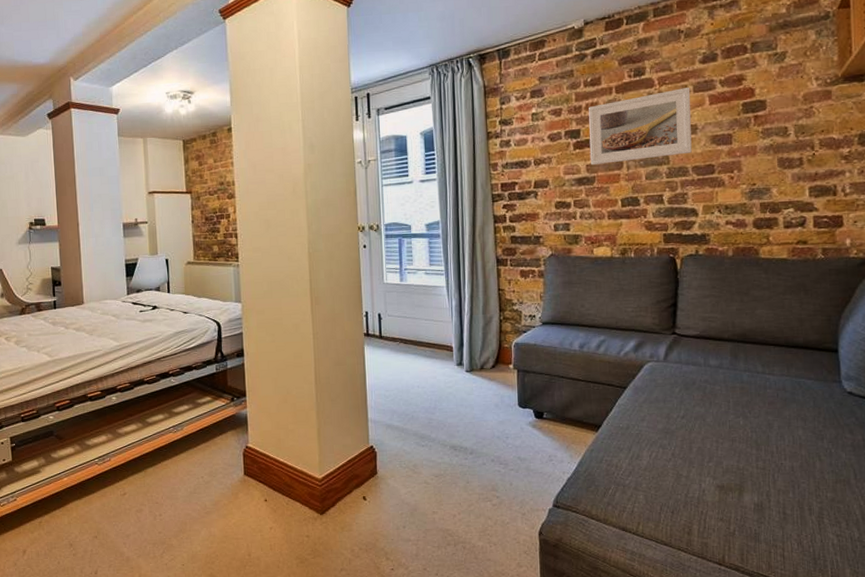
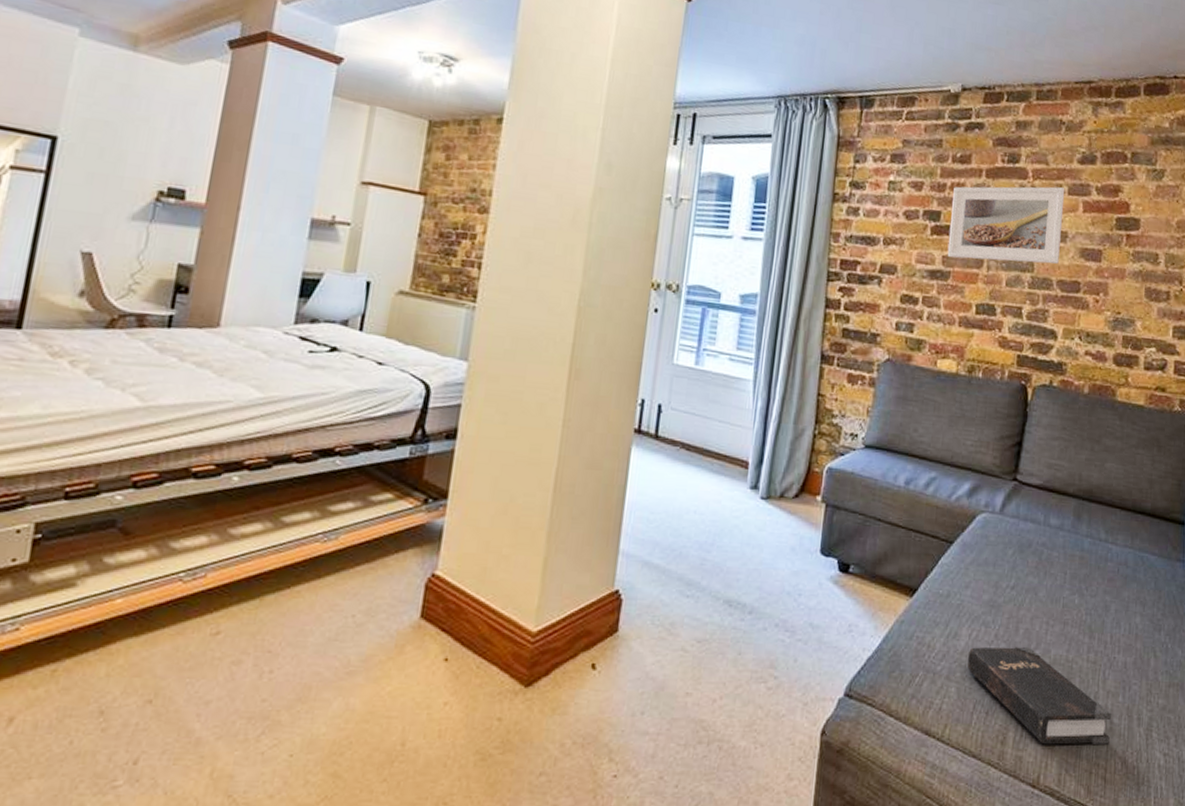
hardback book: none [651,460,784,533] -> present [967,646,1111,745]

